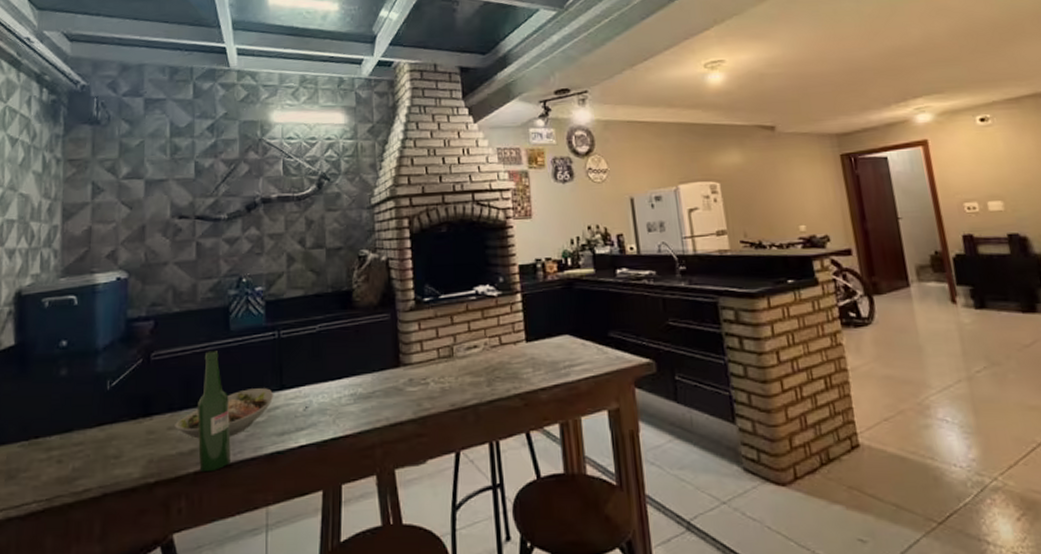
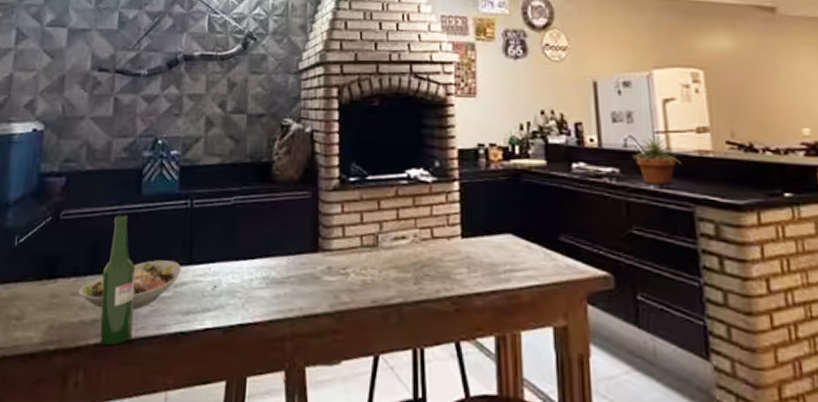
potted plant: none [666,240,705,282] -> present [632,136,681,184]

